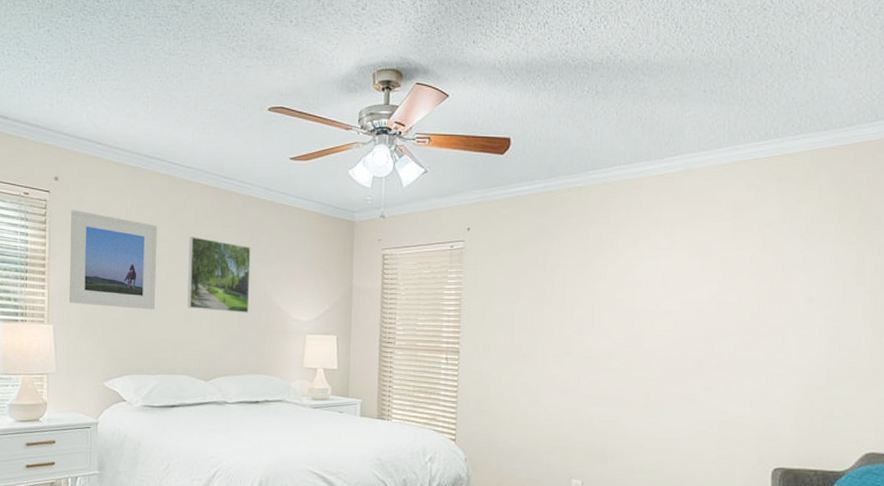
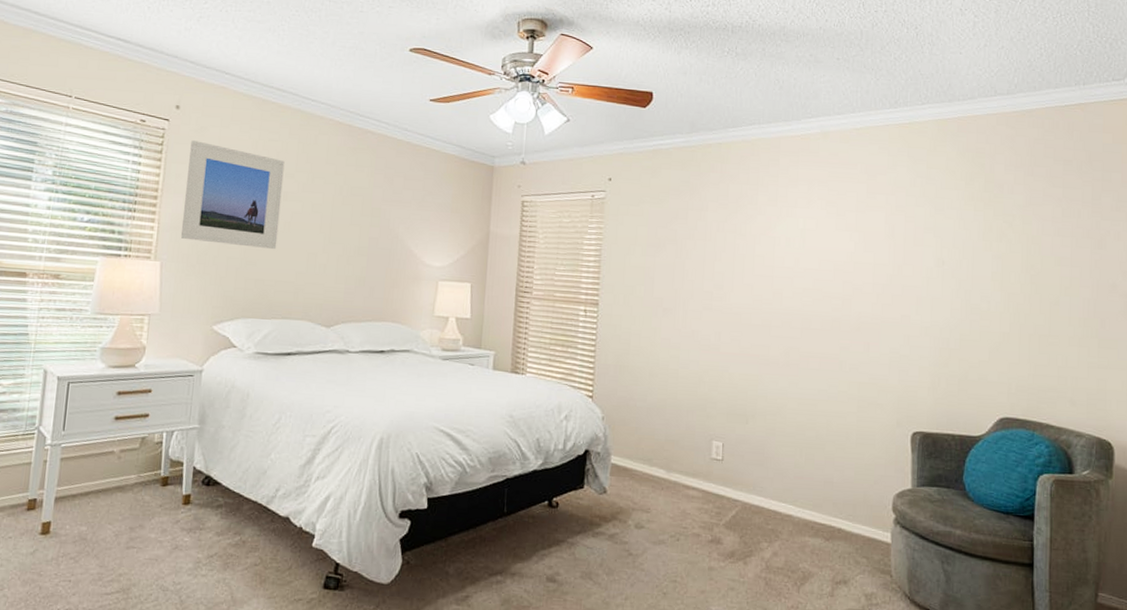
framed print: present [187,237,251,313] -> none [312,174,384,256]

